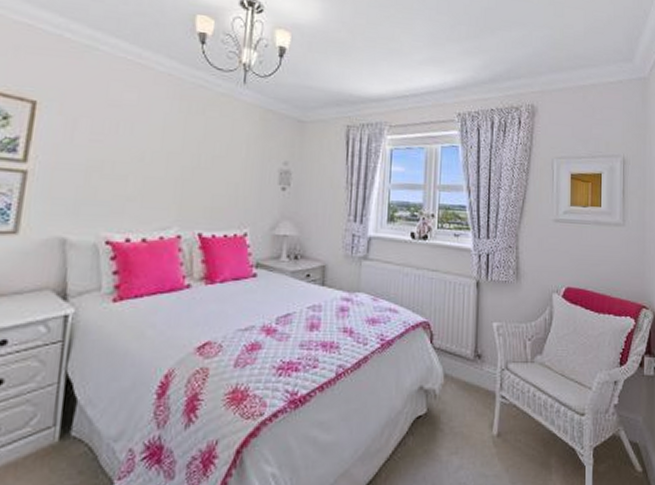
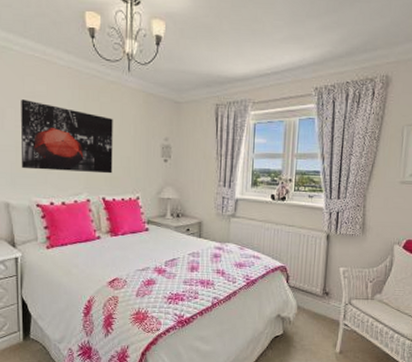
wall art: none [90,108,220,203] -> present [20,99,113,174]

